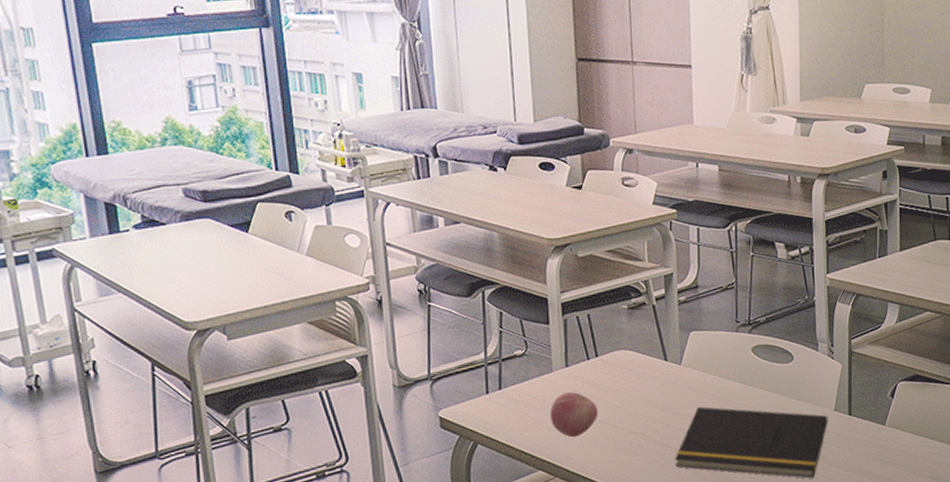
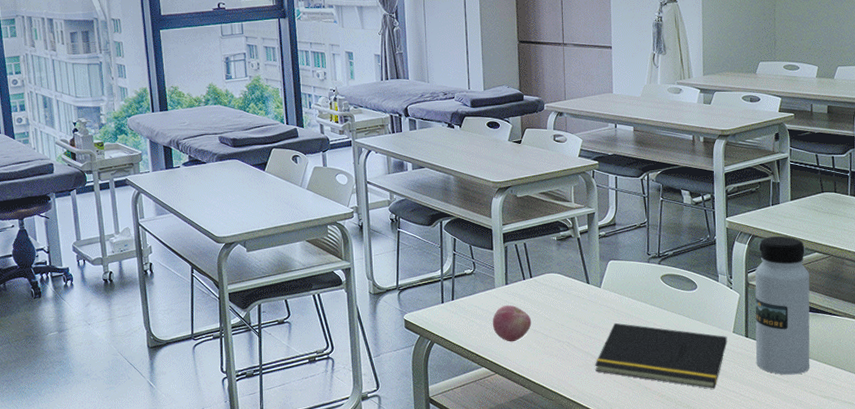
water bottle: none [859,293,921,457] -> present [755,236,810,375]

